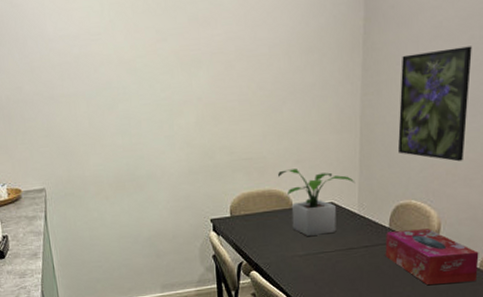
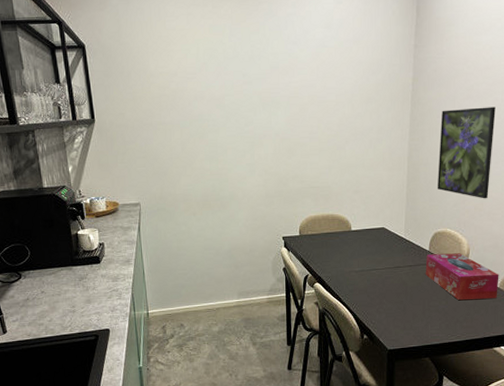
potted plant: present [278,168,354,236] -> none [340,198,402,255]

